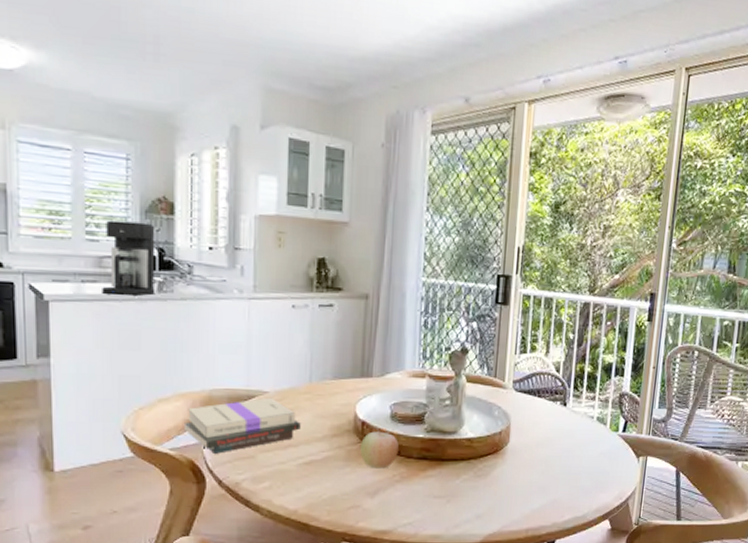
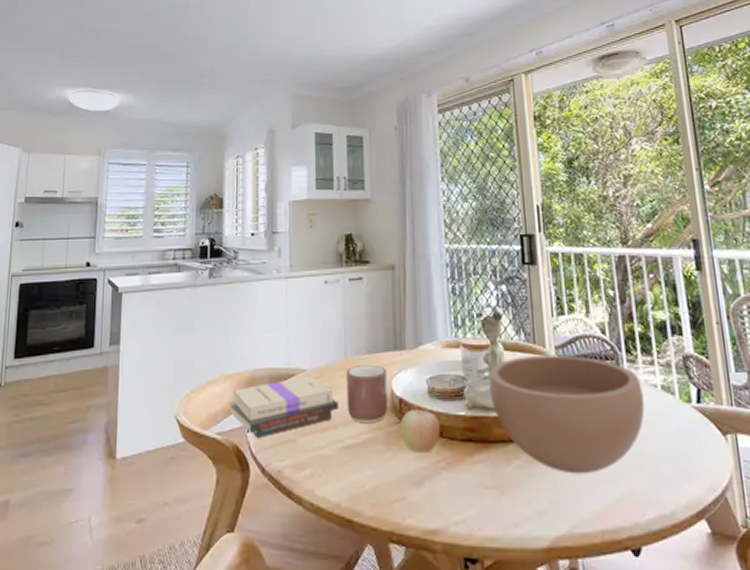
coffee maker: present [102,220,156,297] -> none [164,217,208,284]
mug: none [309,389,353,443] -> present [347,364,388,424]
bowl: none [448,387,582,486] -> present [489,355,645,474]

